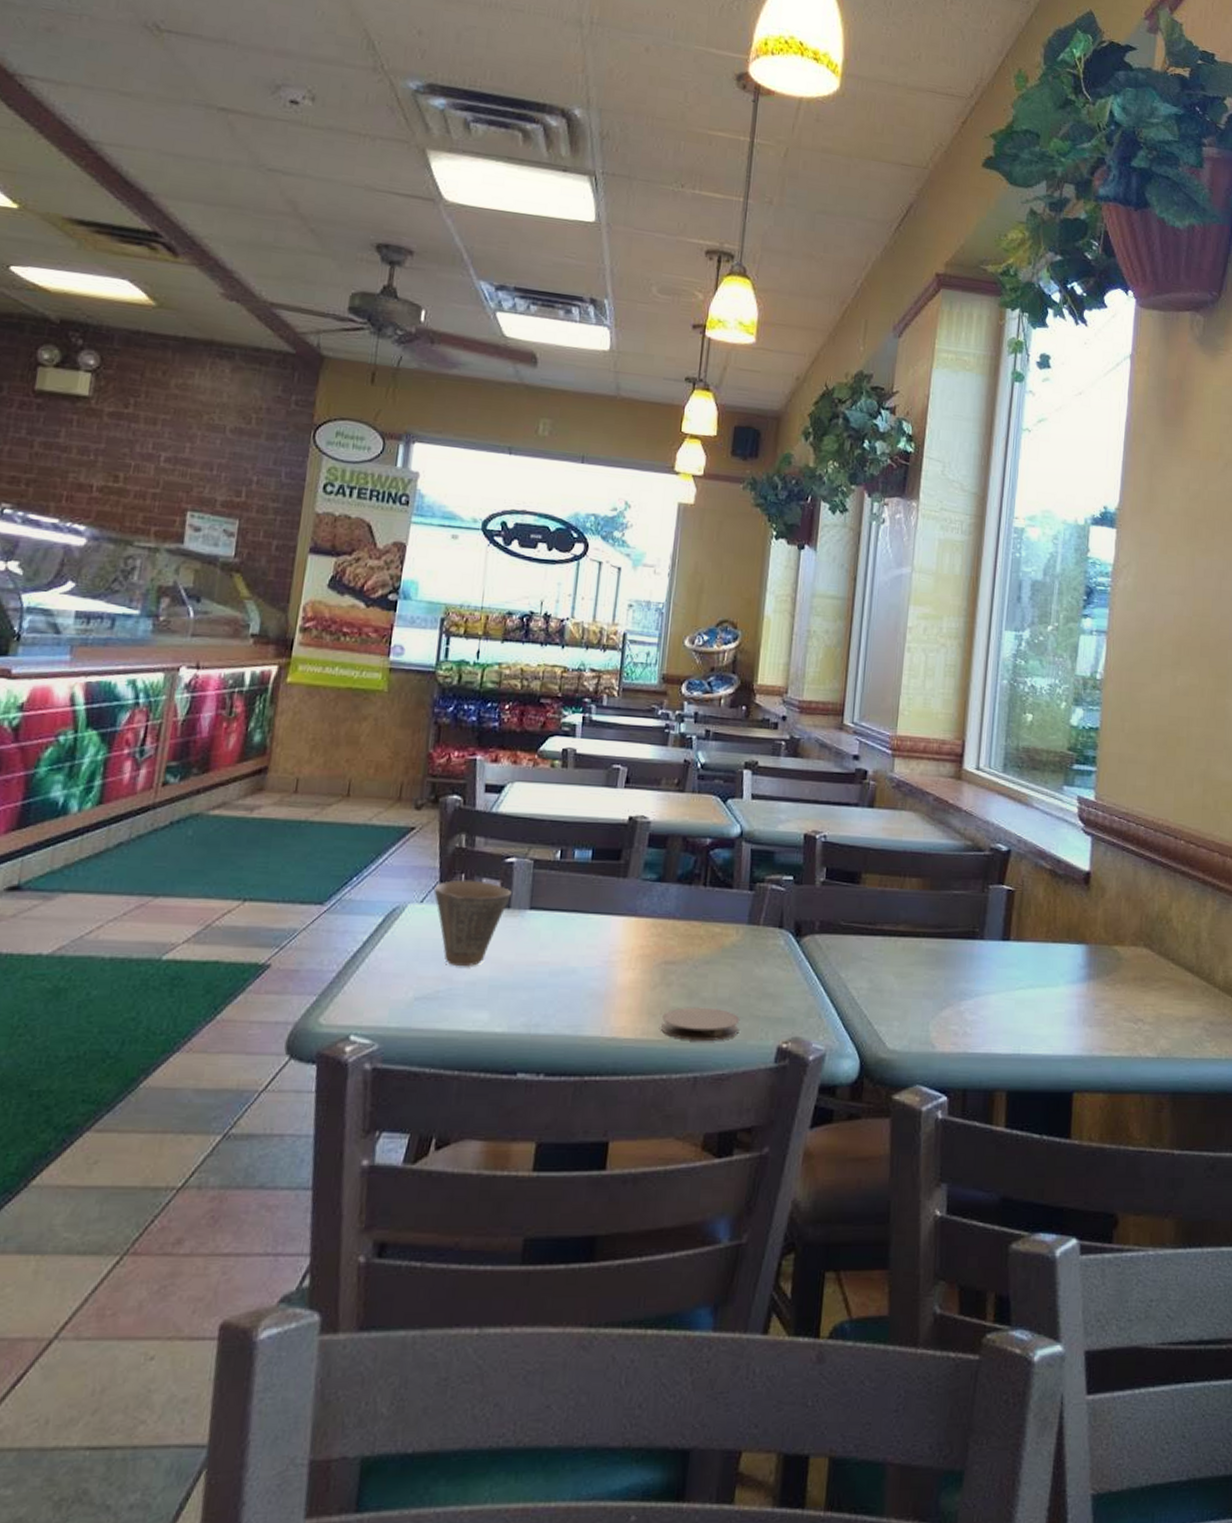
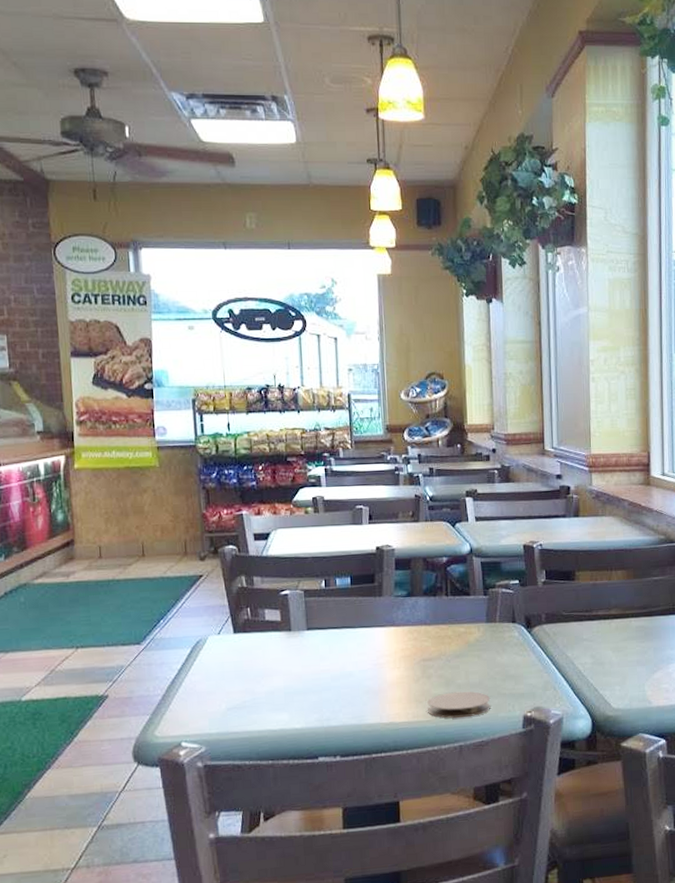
cup: present [434,879,511,967] -> none [227,612,290,681]

